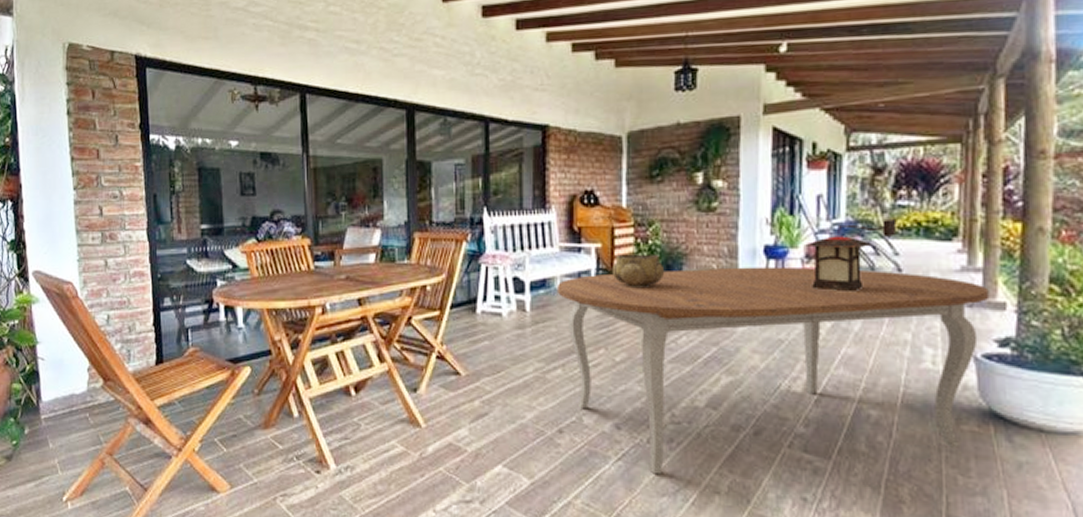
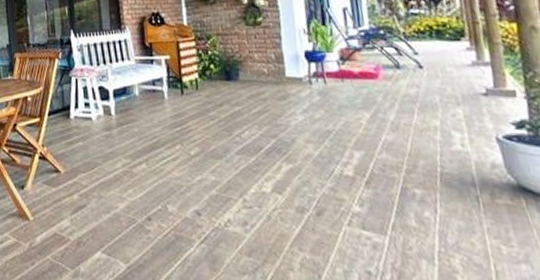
dining table: present [556,266,990,475] -> none [135,67,501,255]
decorative bowl: present [611,254,665,287] -> none [180,63,225,91]
lantern: present [805,220,897,293] -> none [338,25,413,88]

